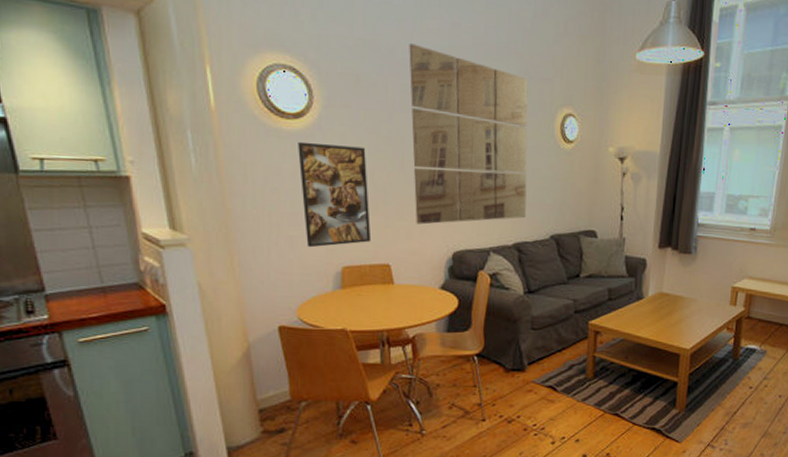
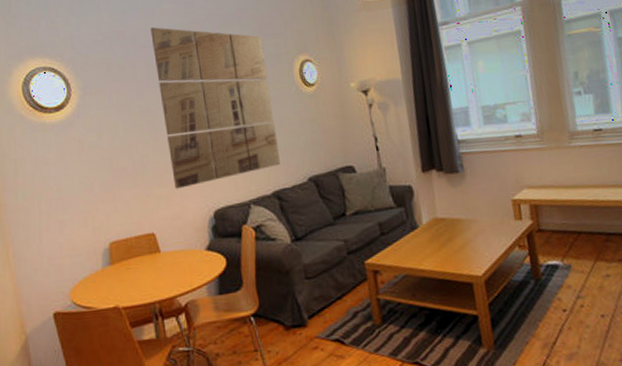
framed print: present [298,141,372,248] -> none [60,125,135,229]

